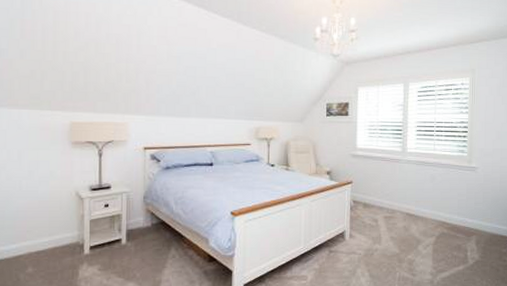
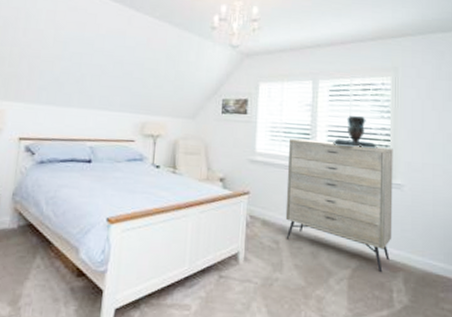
dresser: none [382,134,470,238] -> present [285,138,393,273]
decorative urn: none [421,113,457,140] -> present [333,116,377,149]

